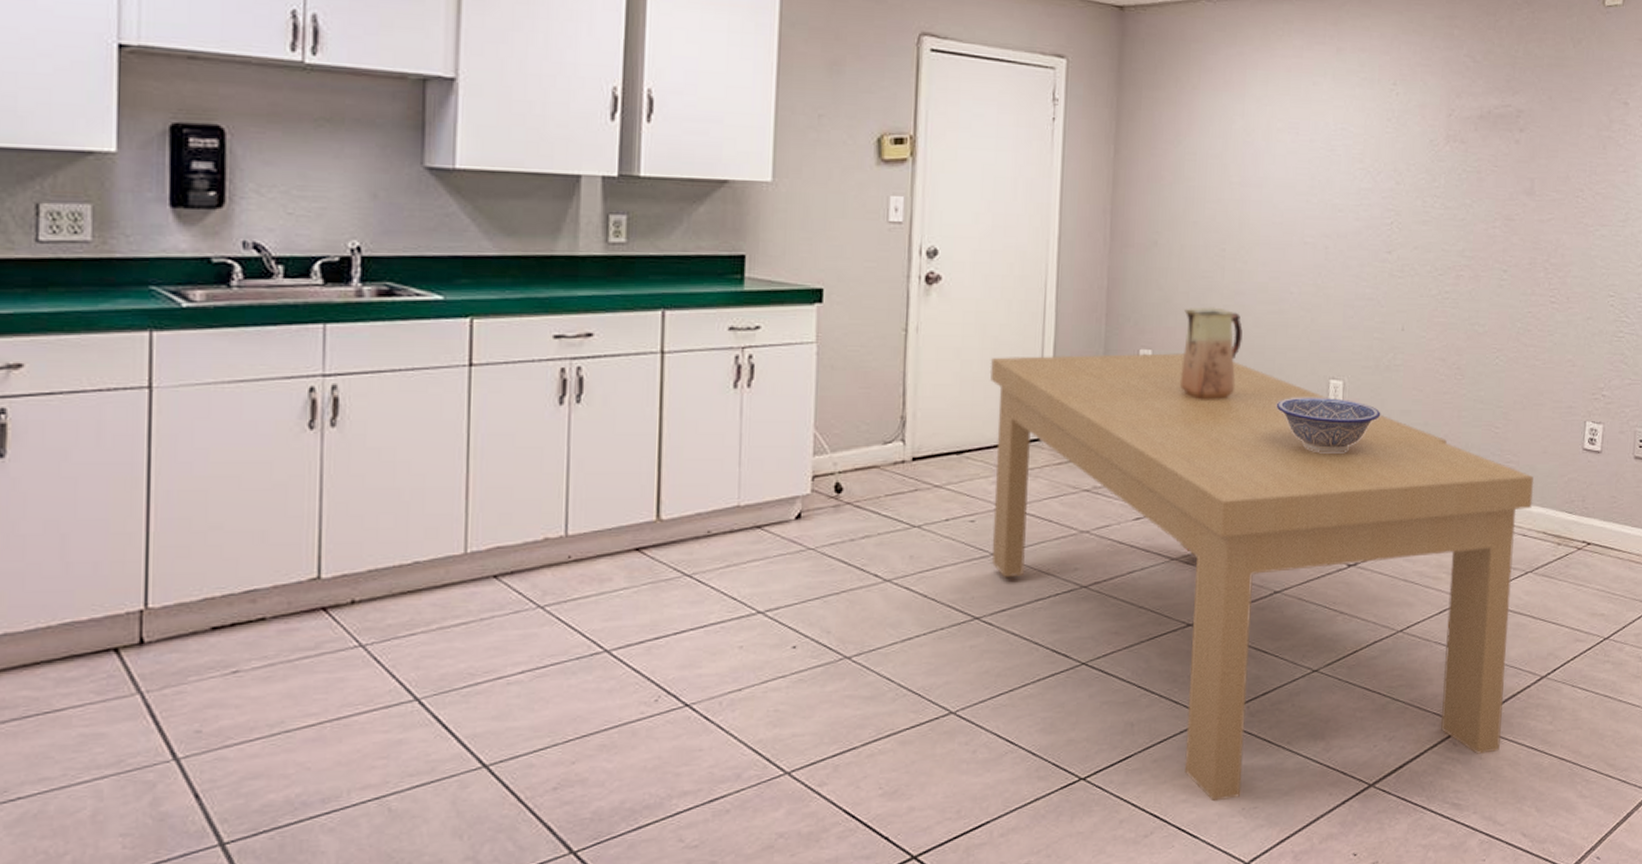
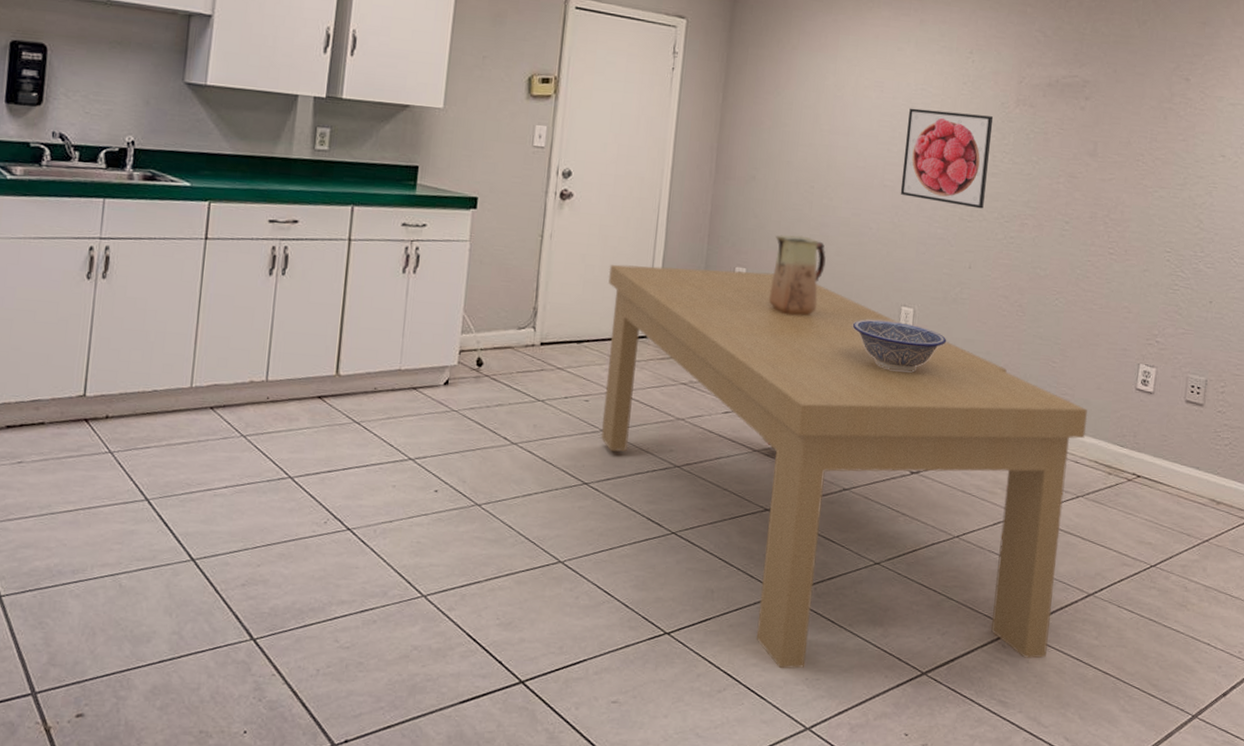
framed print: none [1322,151,1422,262] -> present [900,108,994,209]

